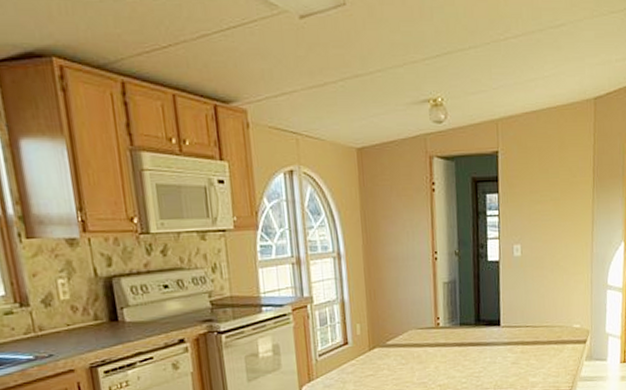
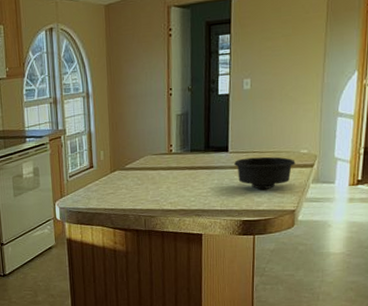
bowl: none [507,331,569,368] -> present [234,156,296,189]

